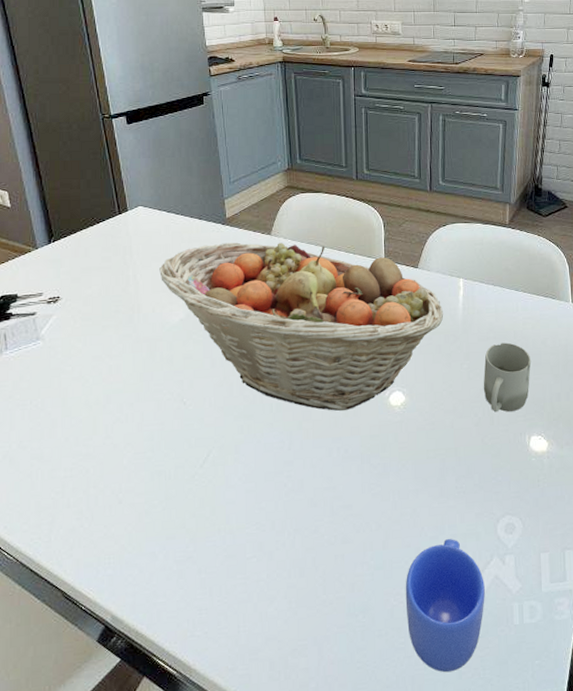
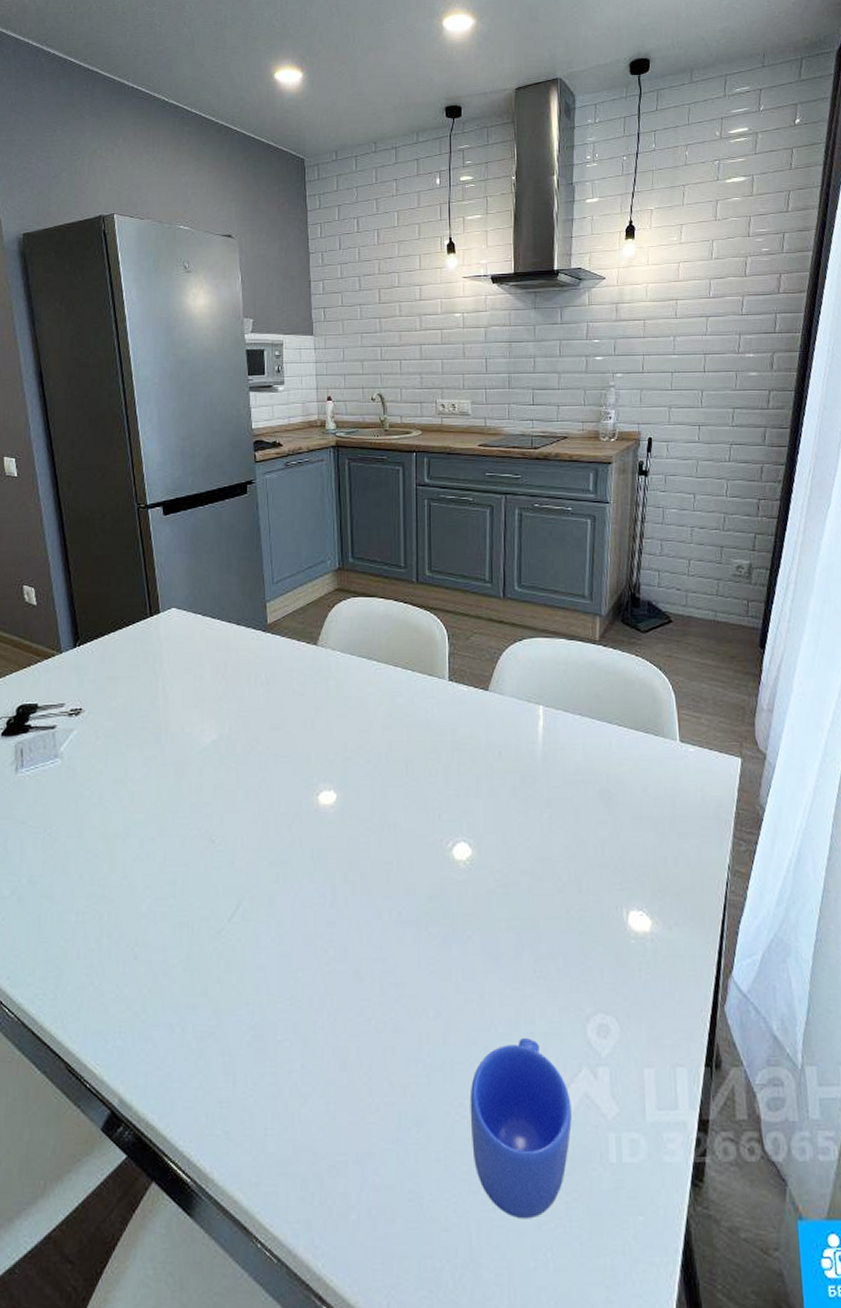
fruit basket: present [159,242,444,411] -> none [191,653,520,862]
cup: present [483,342,532,412] -> none [568,788,629,877]

